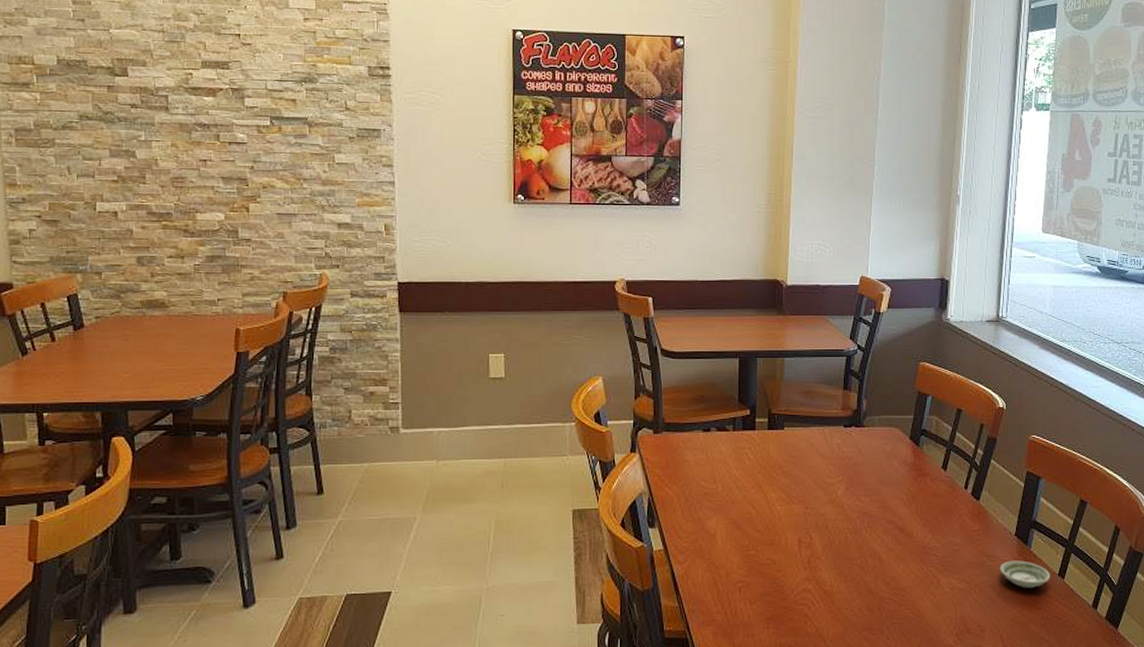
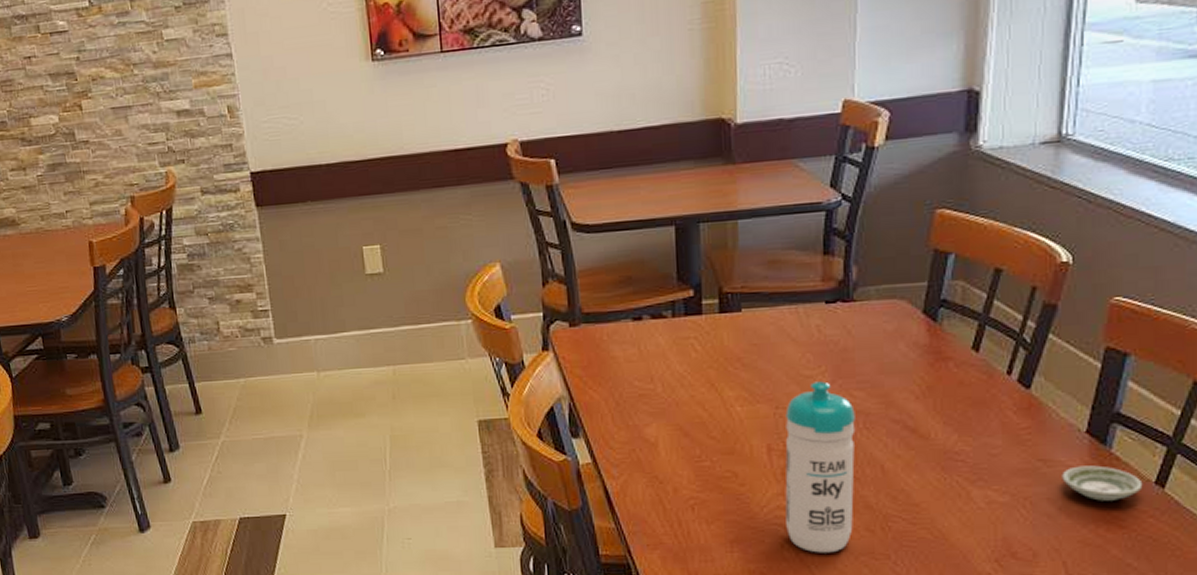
water bottle: none [810,488,862,629] -> present [785,381,856,553]

